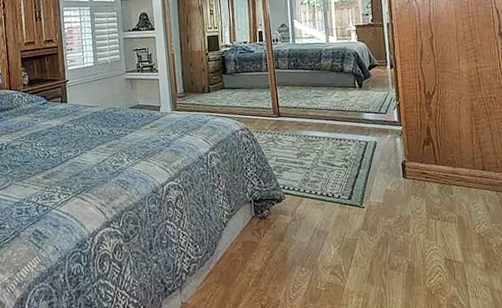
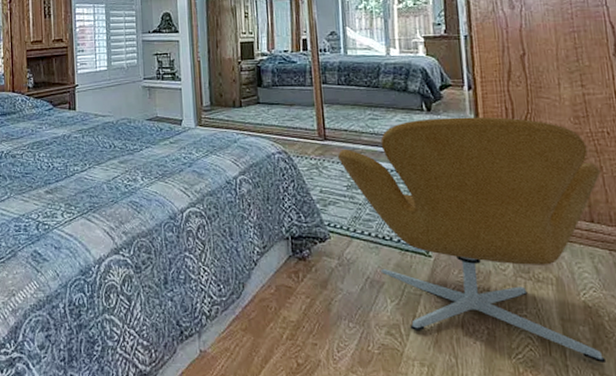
armchair: none [290,89,495,281] -> present [338,116,607,364]

